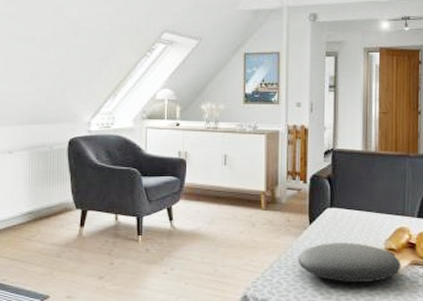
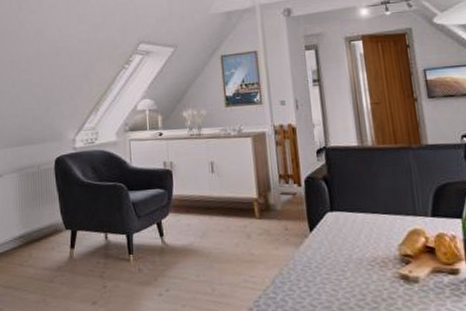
plate: present [298,243,401,282] -> none [301,250,422,297]

